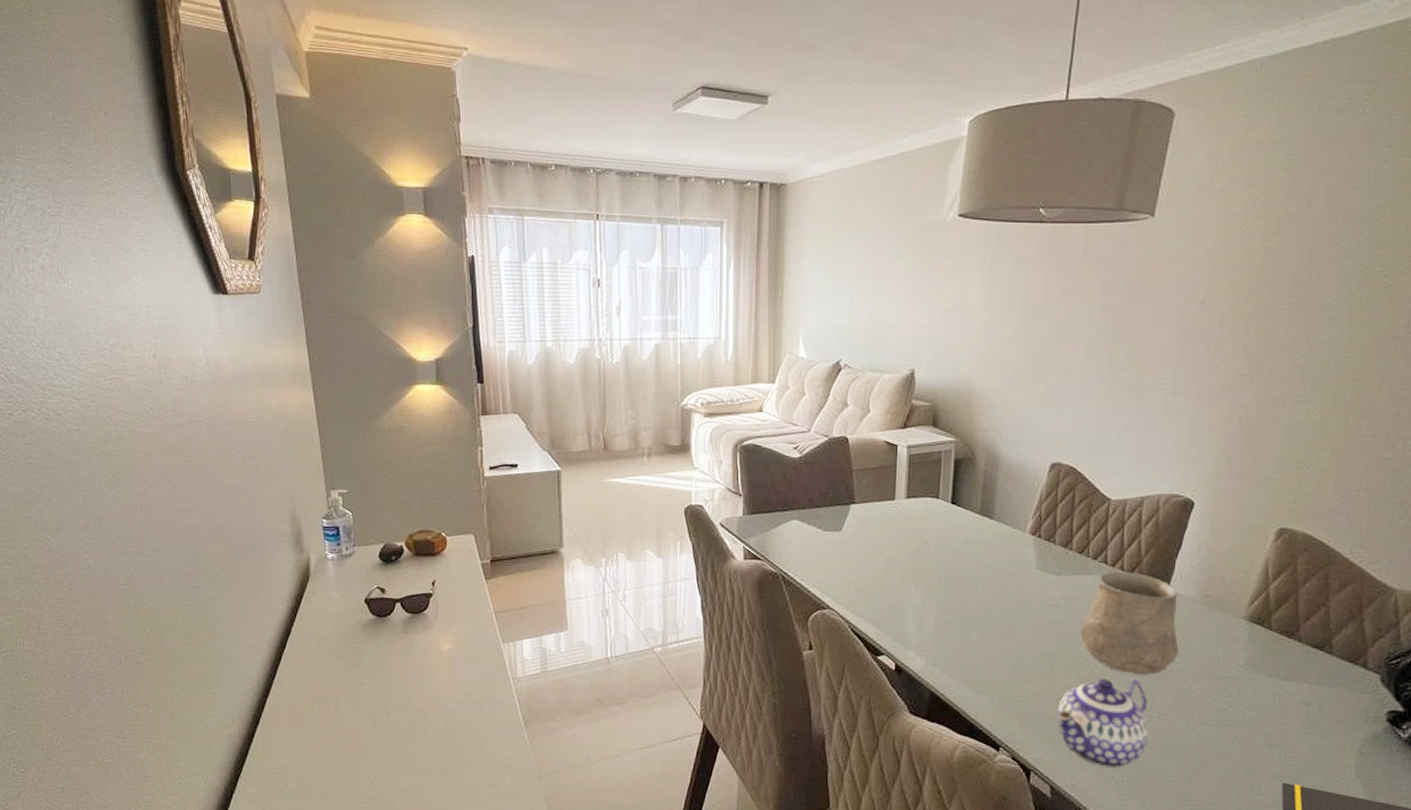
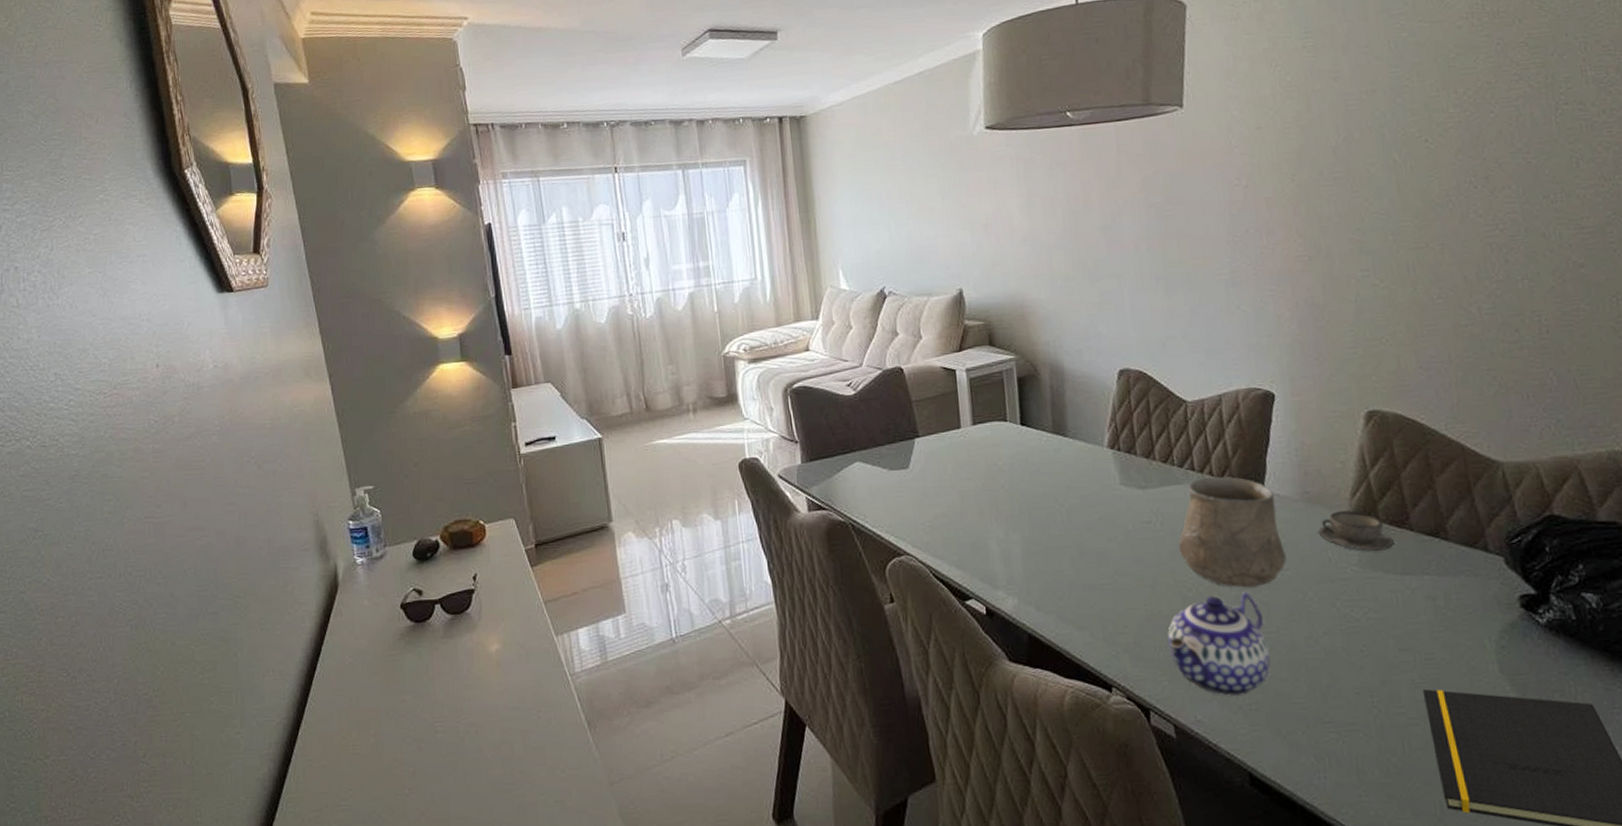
teacup: none [1212,616,1281,656] -> present [1318,510,1394,551]

